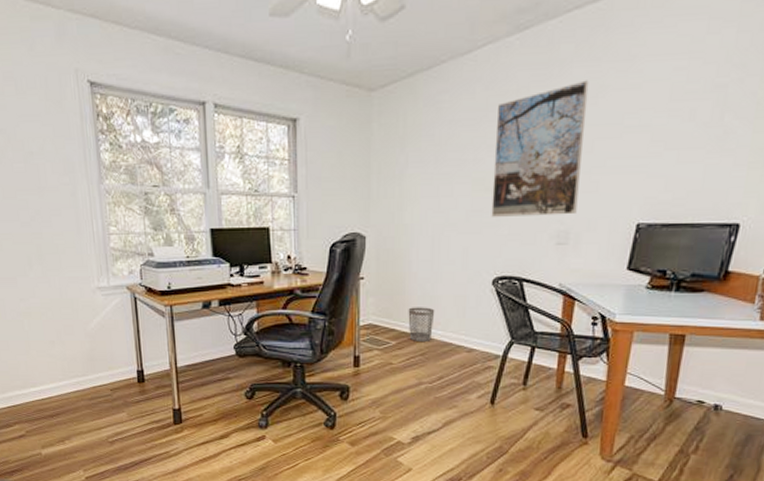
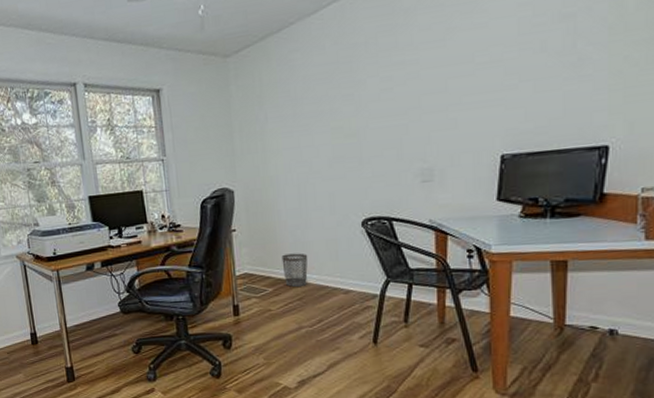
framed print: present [491,80,589,217] -> none [348,25,438,162]

